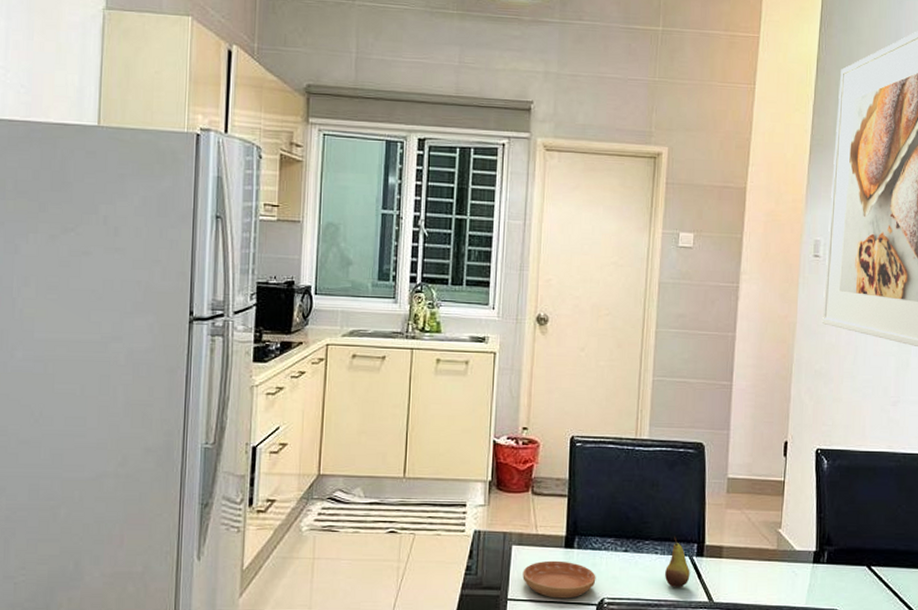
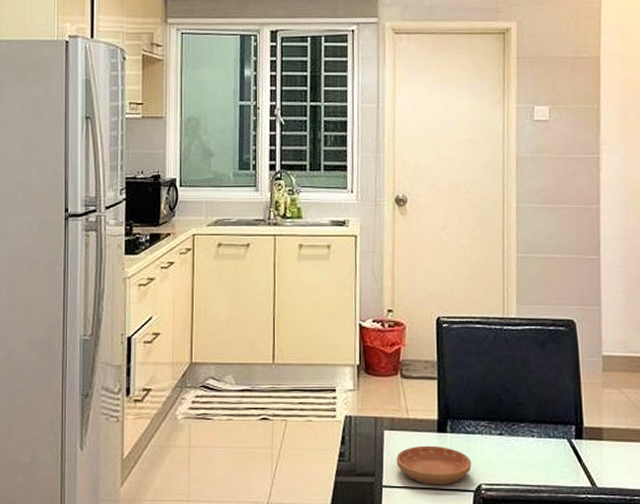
fruit: present [665,535,690,588] -> none [543,417,570,473]

